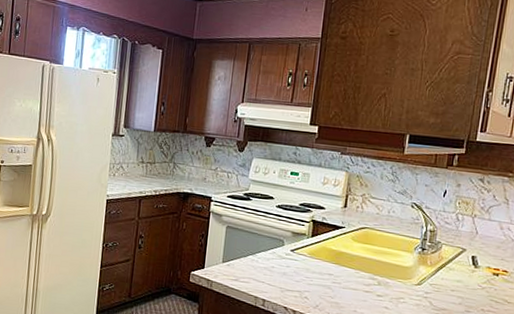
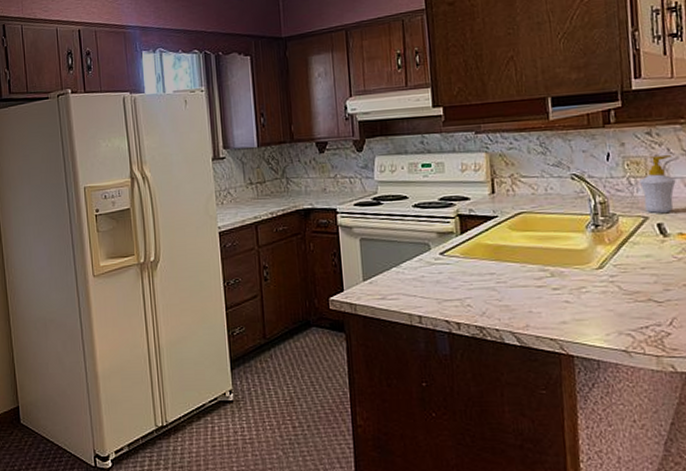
soap bottle: none [465,198,495,249] -> present [638,155,676,214]

